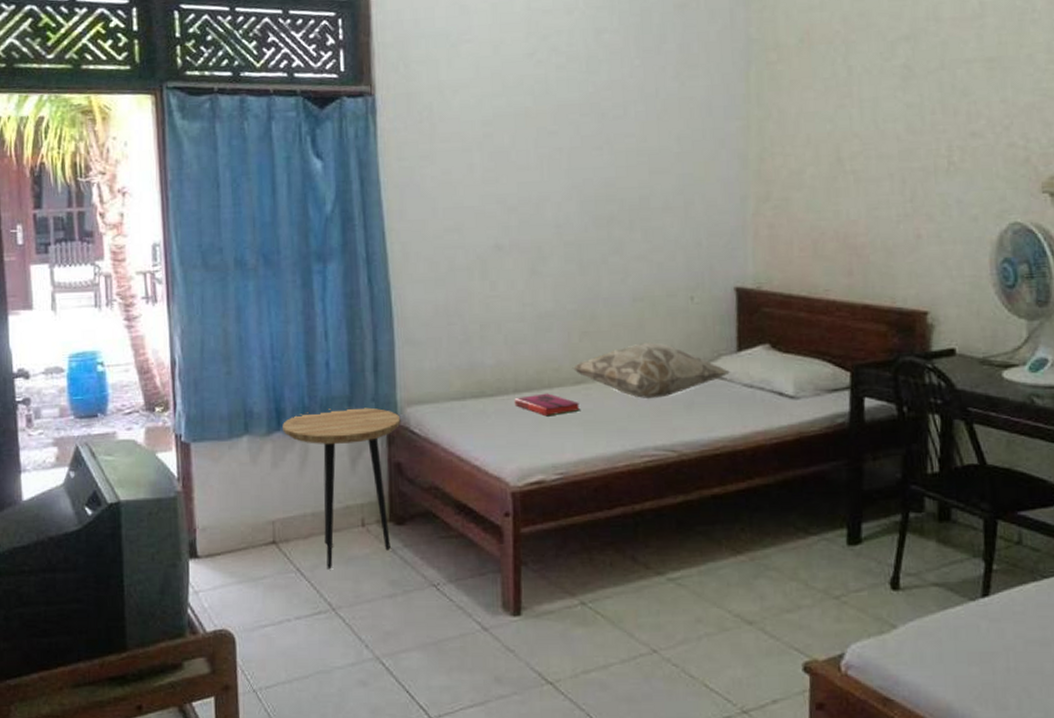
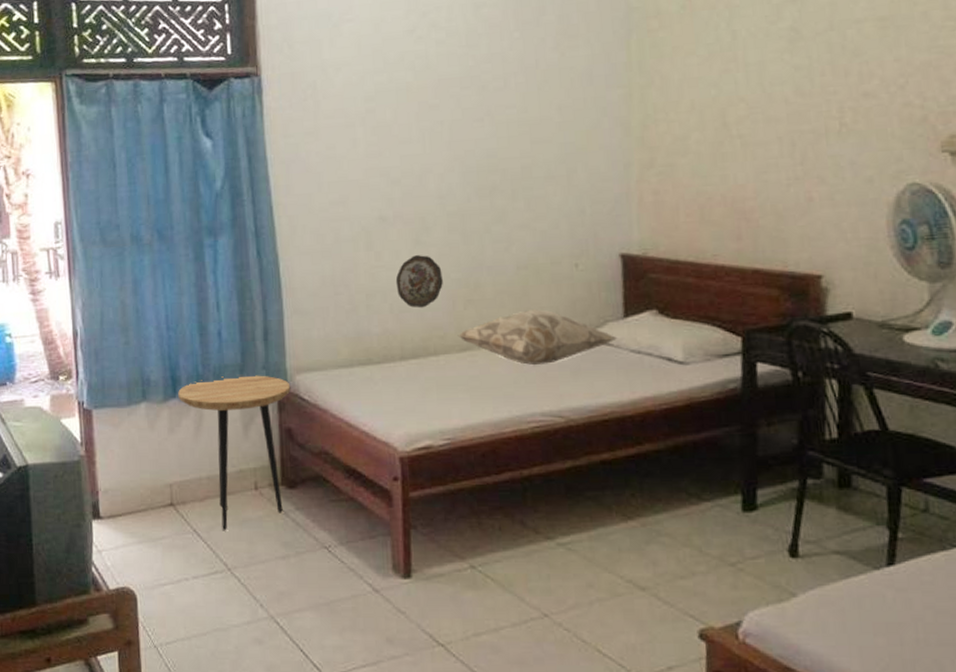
decorative plate: none [510,285,559,340] -> present [395,255,443,308]
hardback book: present [514,393,580,417] -> none [401,360,466,383]

